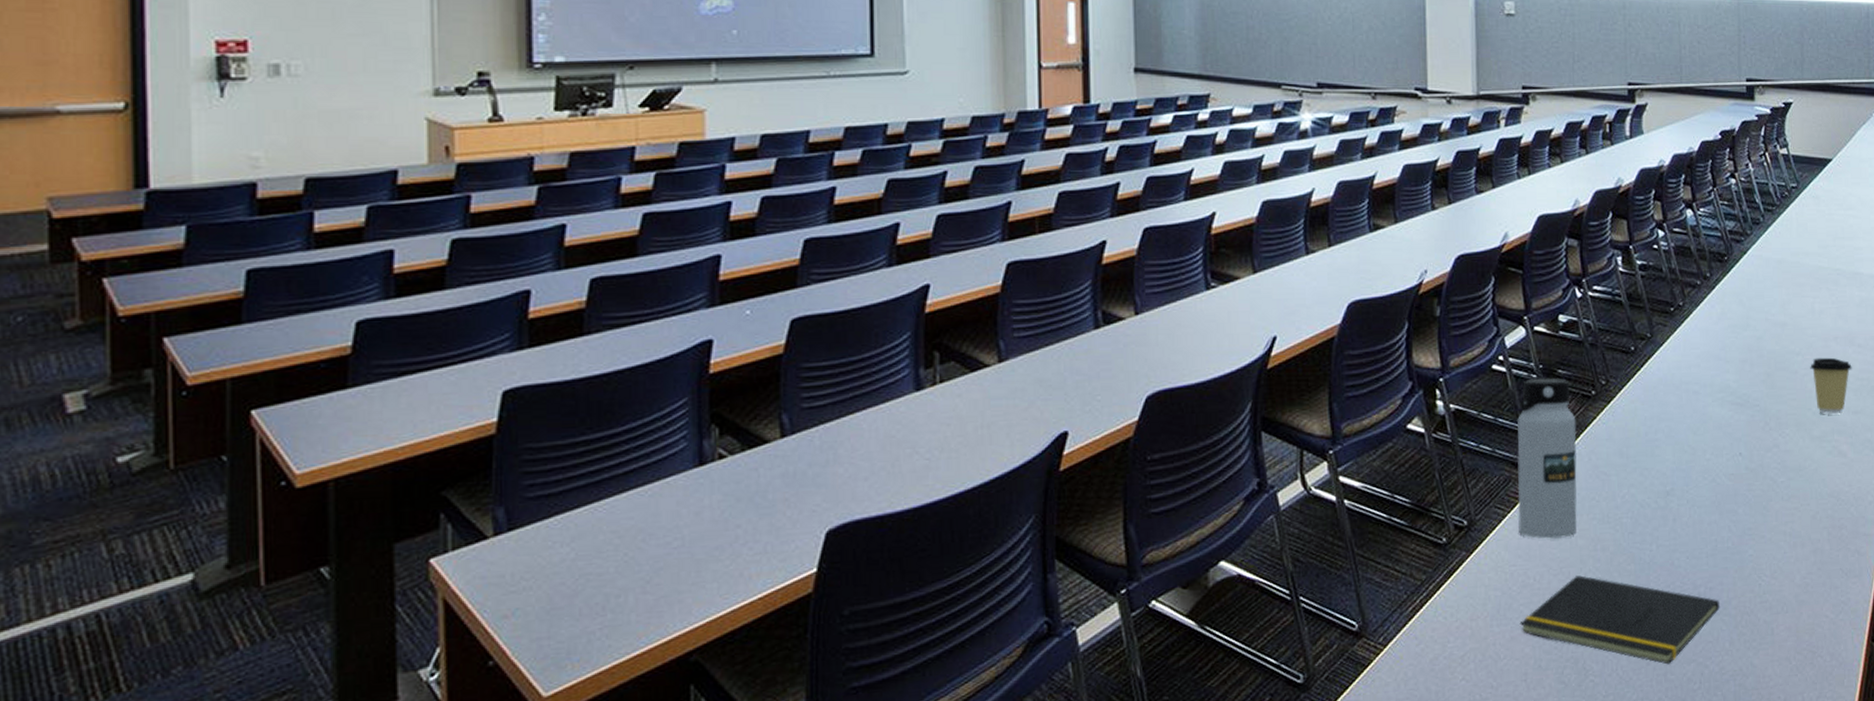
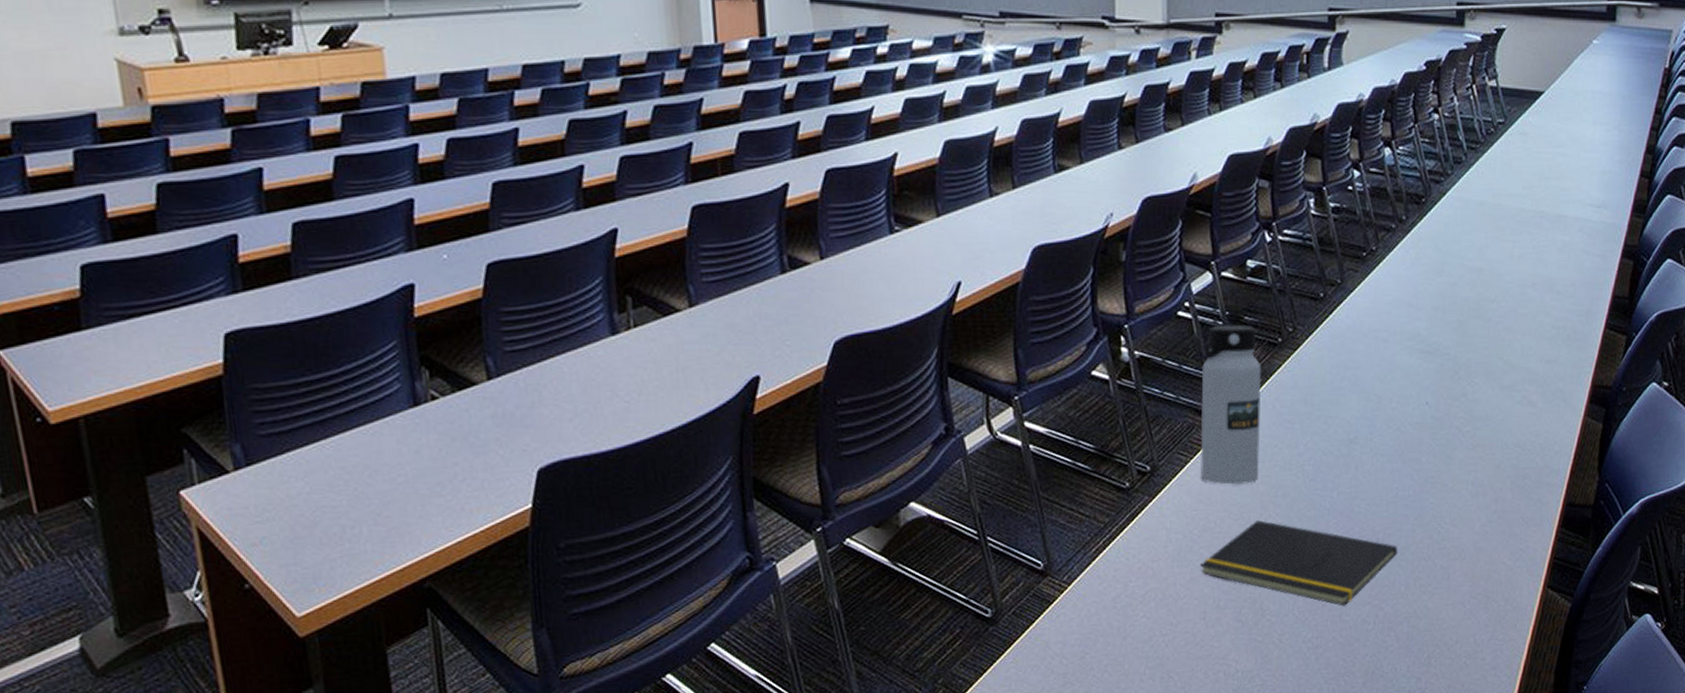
coffee cup: present [1810,357,1852,415] -> none [1504,304,1549,364]

